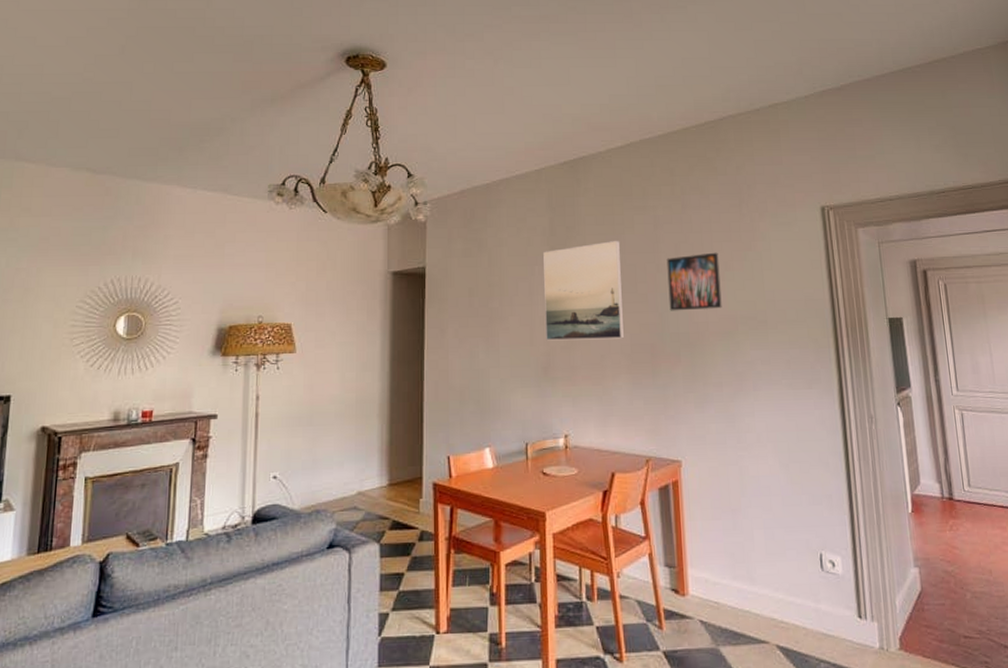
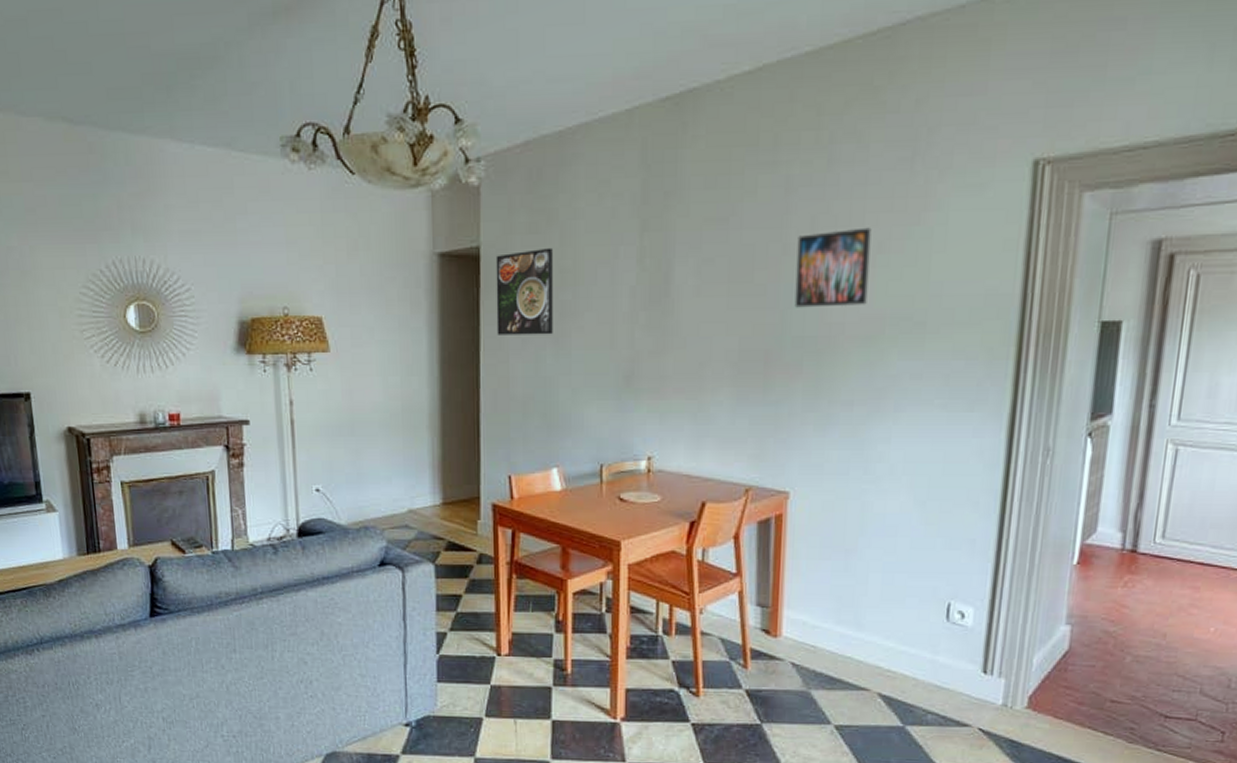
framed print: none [438,267,484,336] -> present [495,247,553,335]
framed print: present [543,240,625,341] -> none [630,210,736,344]

